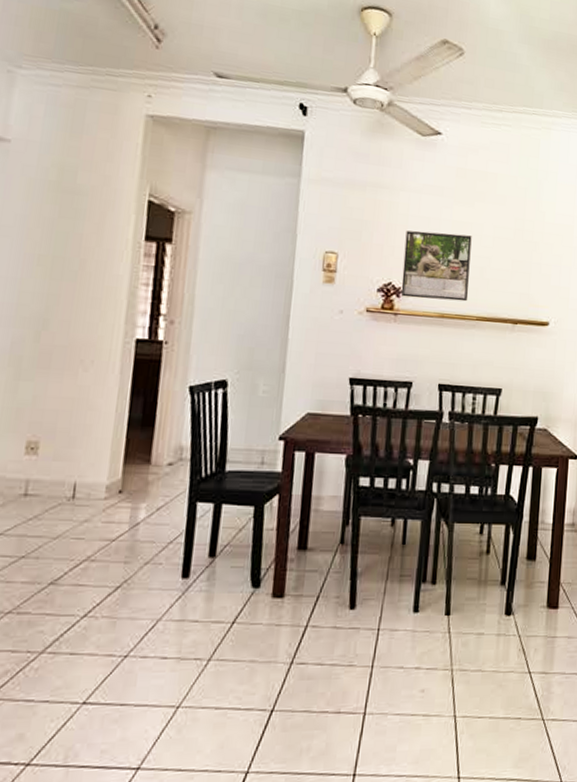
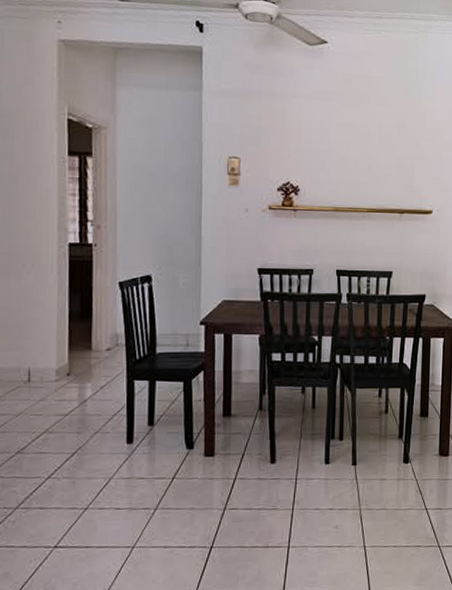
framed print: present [400,230,472,302] -> none [298,133,360,196]

